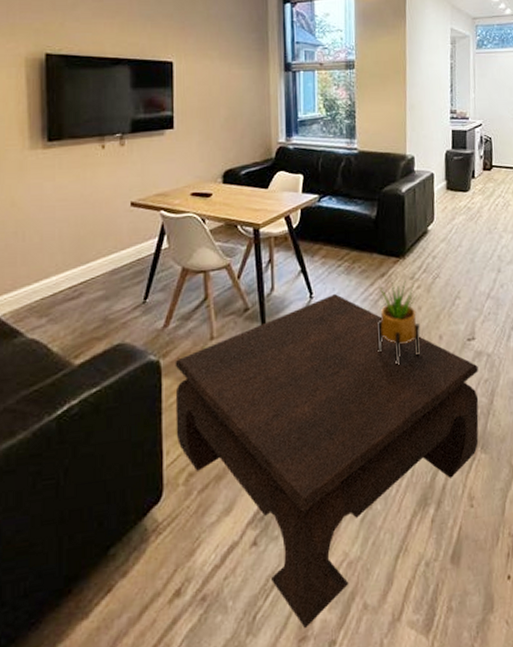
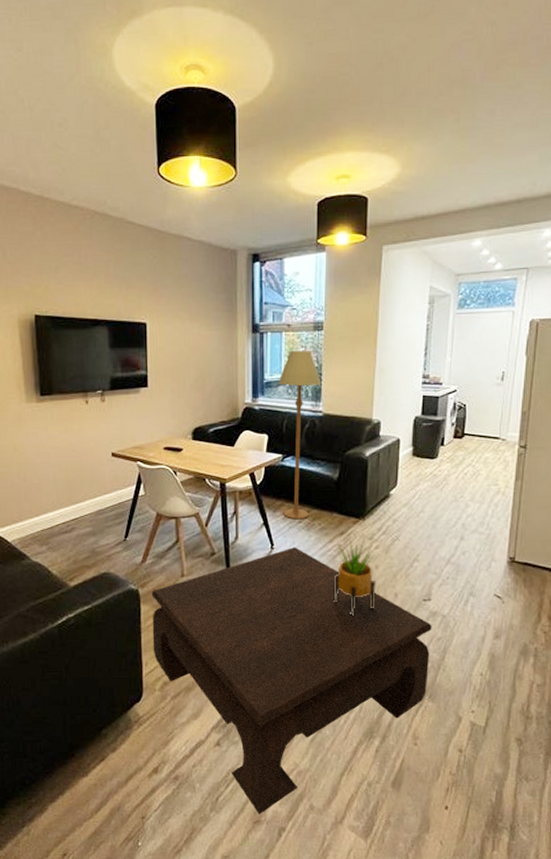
floor lamp: none [312,88,356,264] -> present [278,350,322,520]

